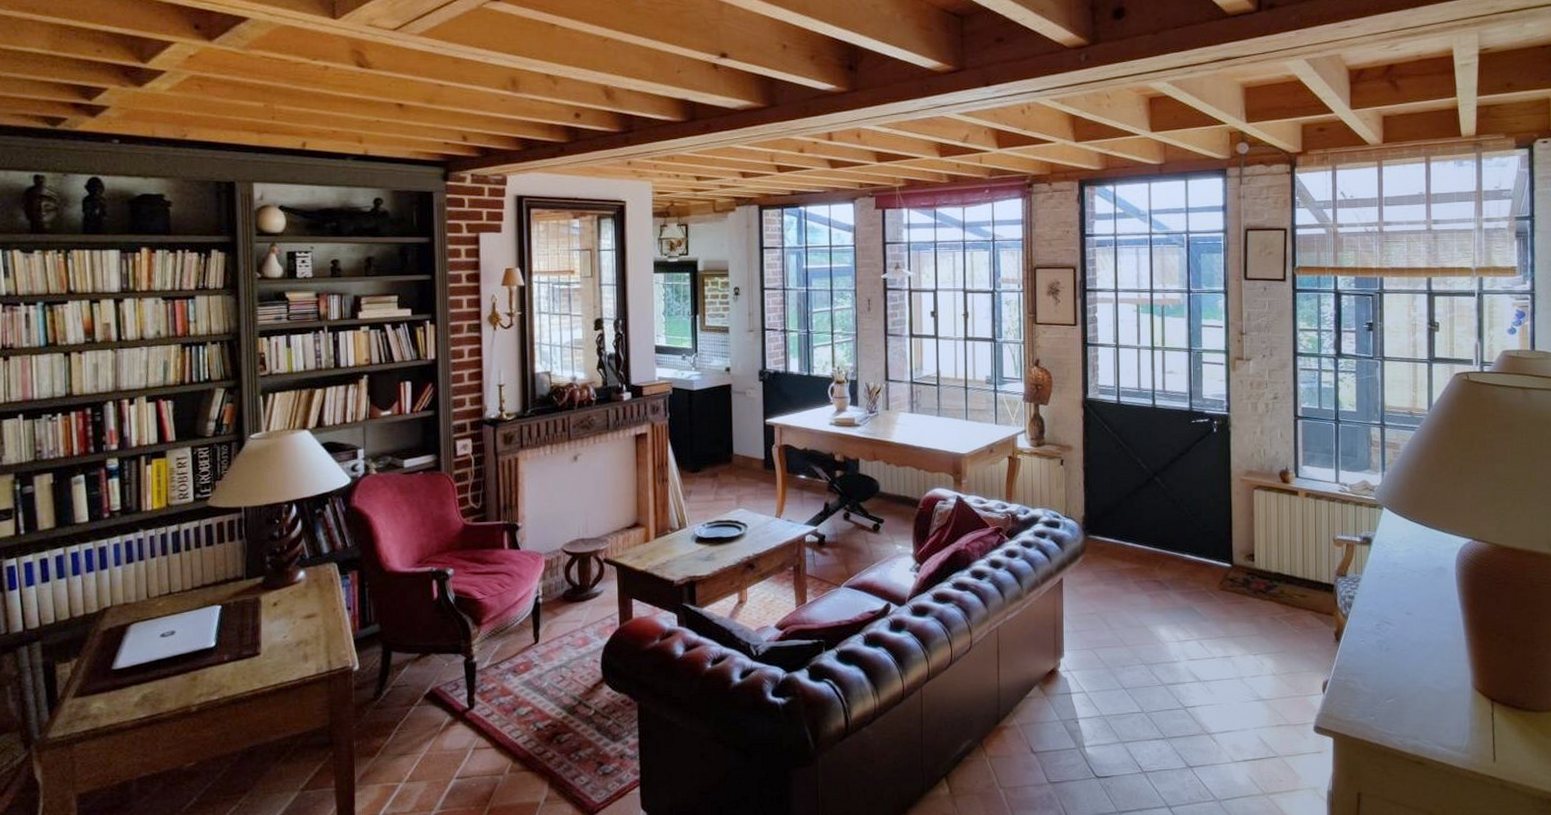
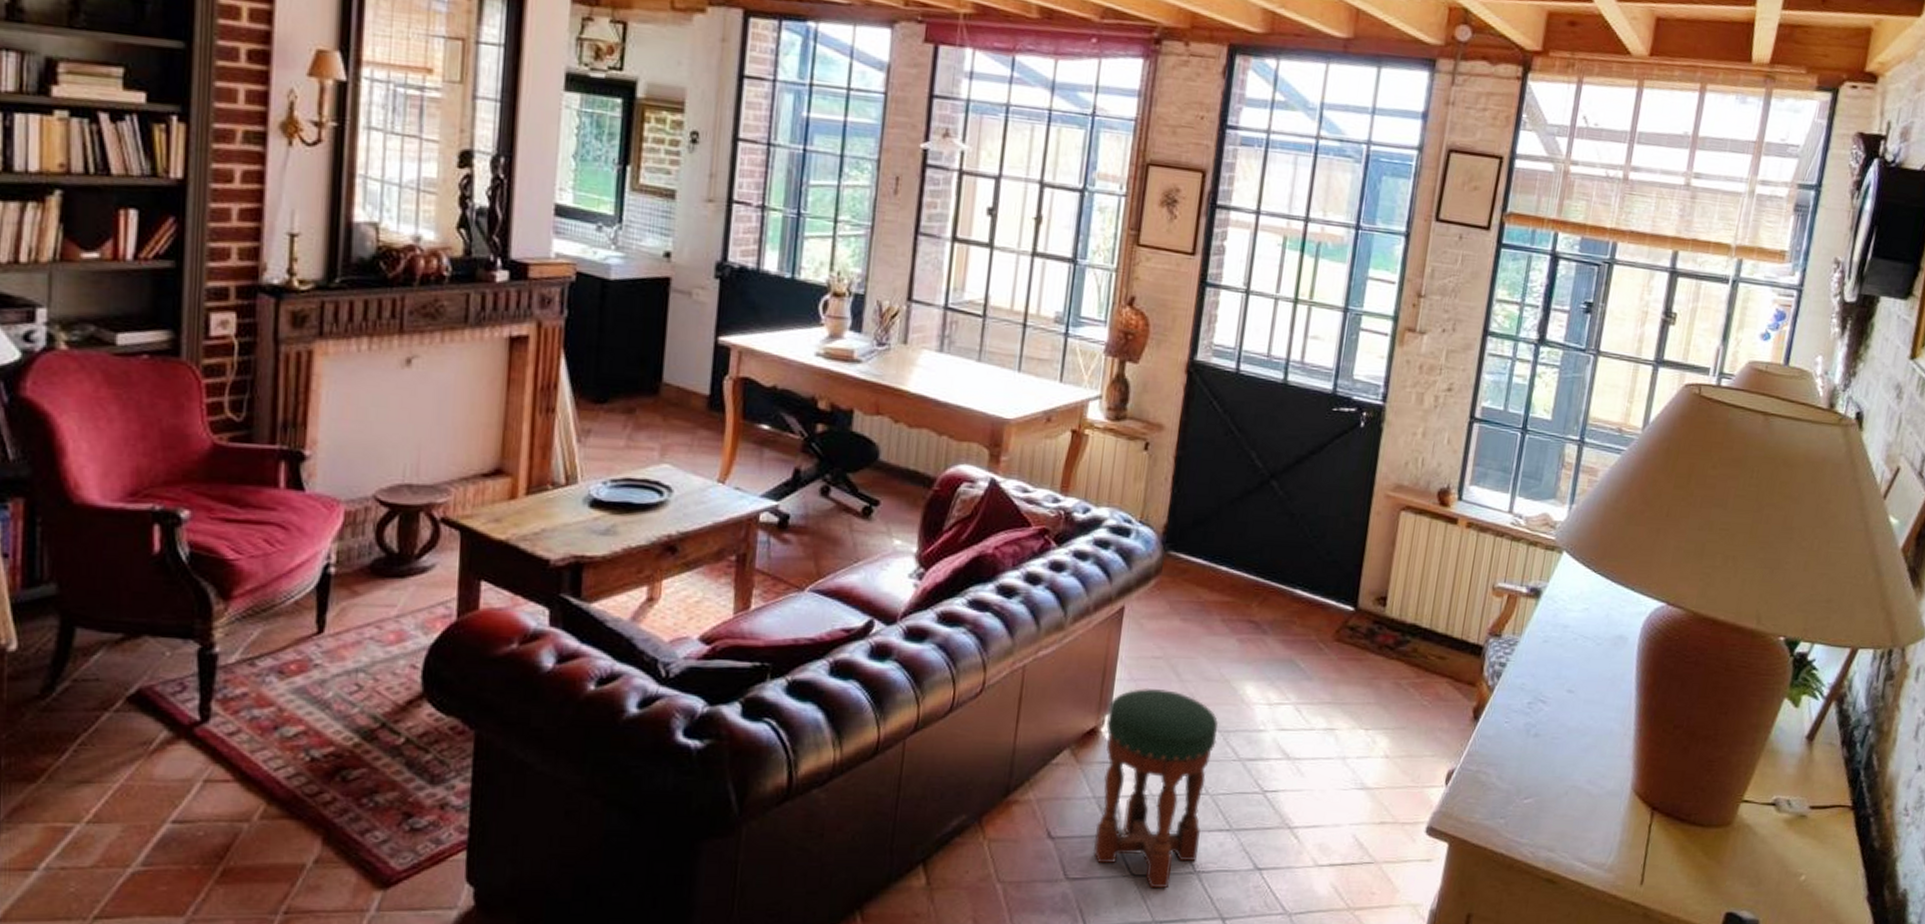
stool: none [1062,636,1144,787] -> present [1092,687,1219,889]

